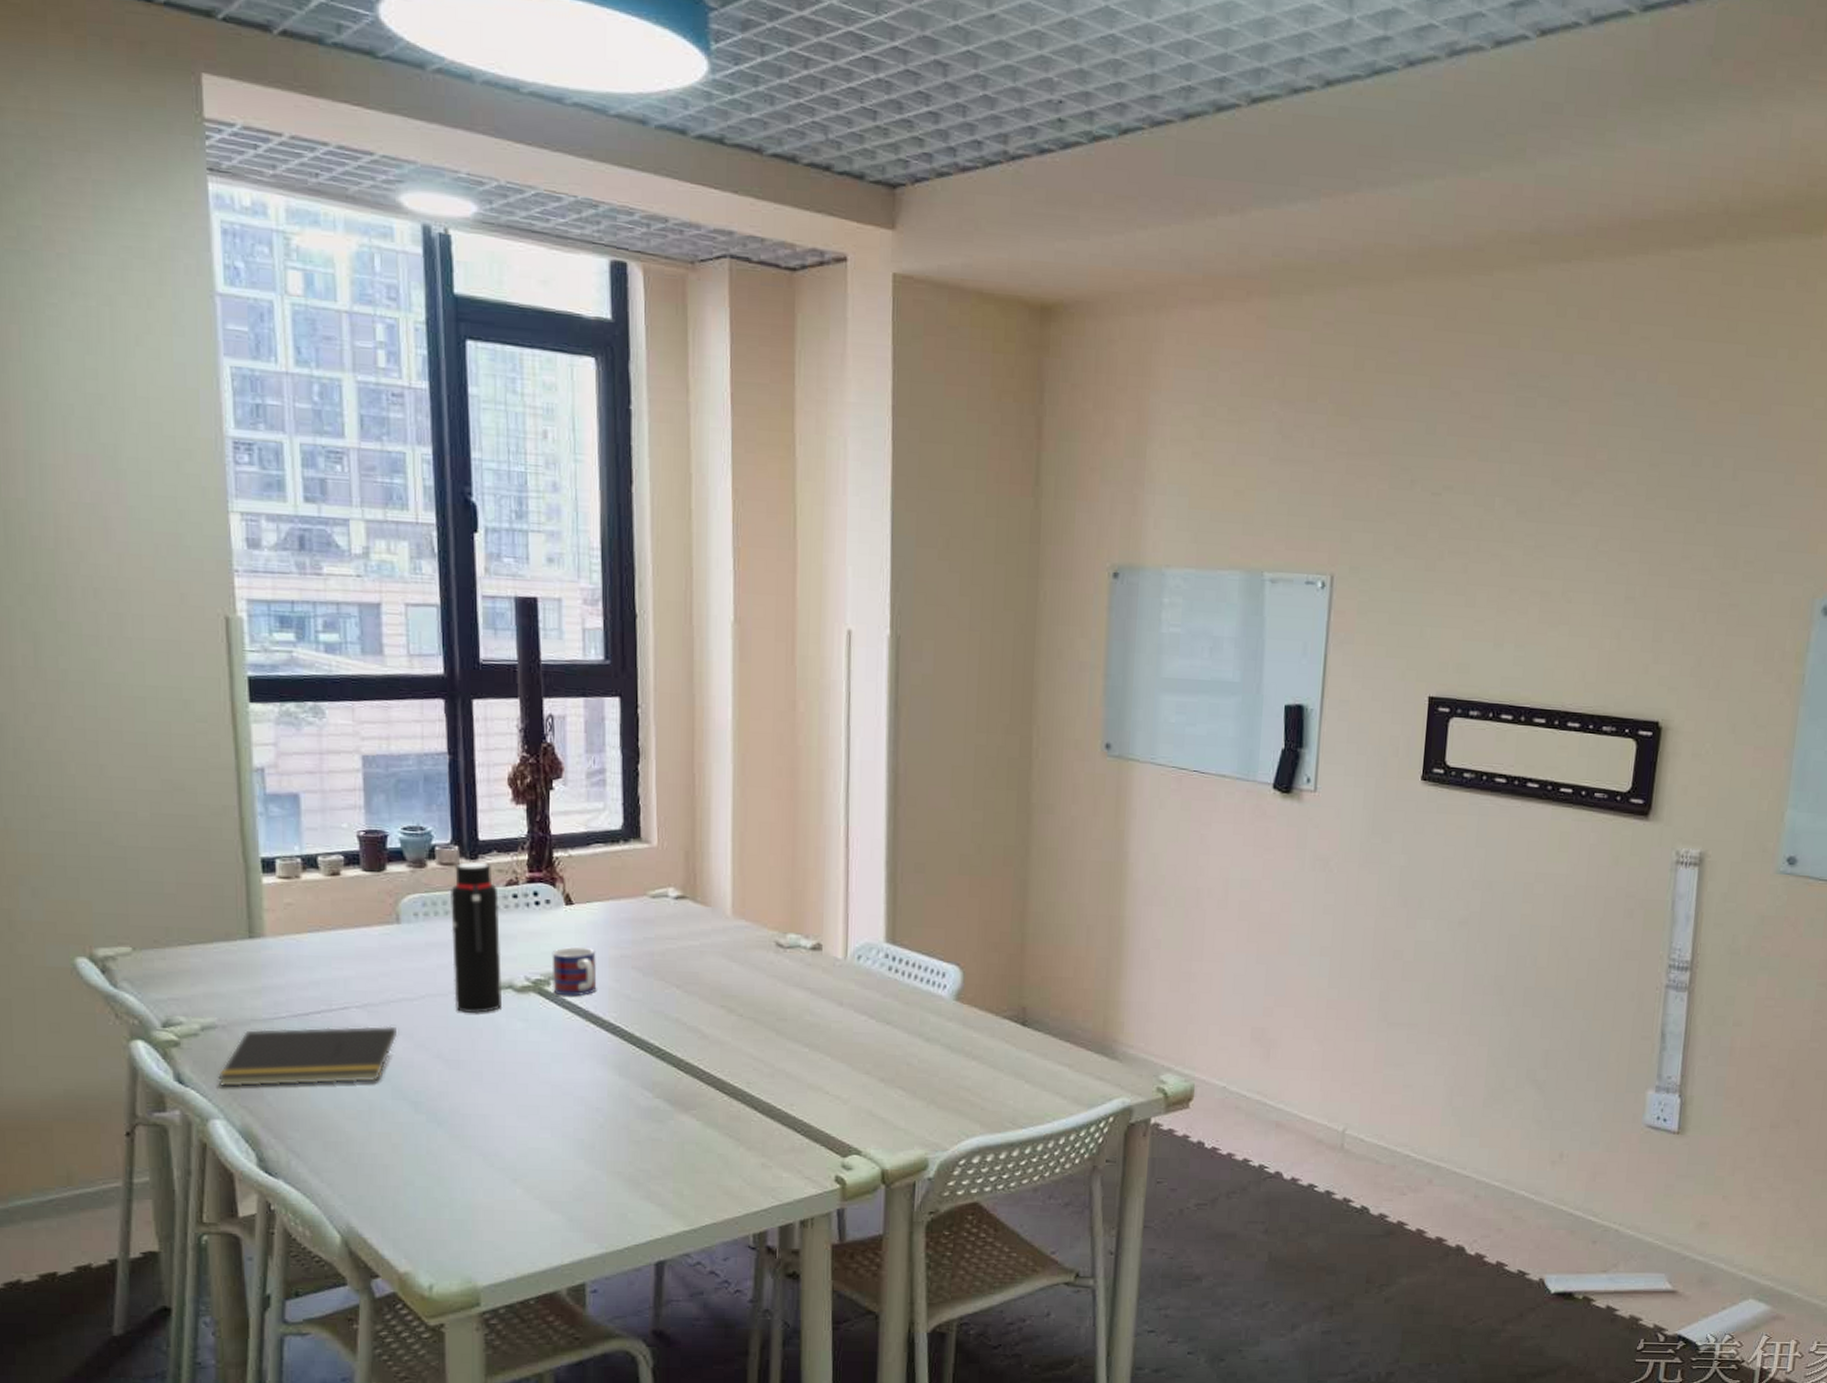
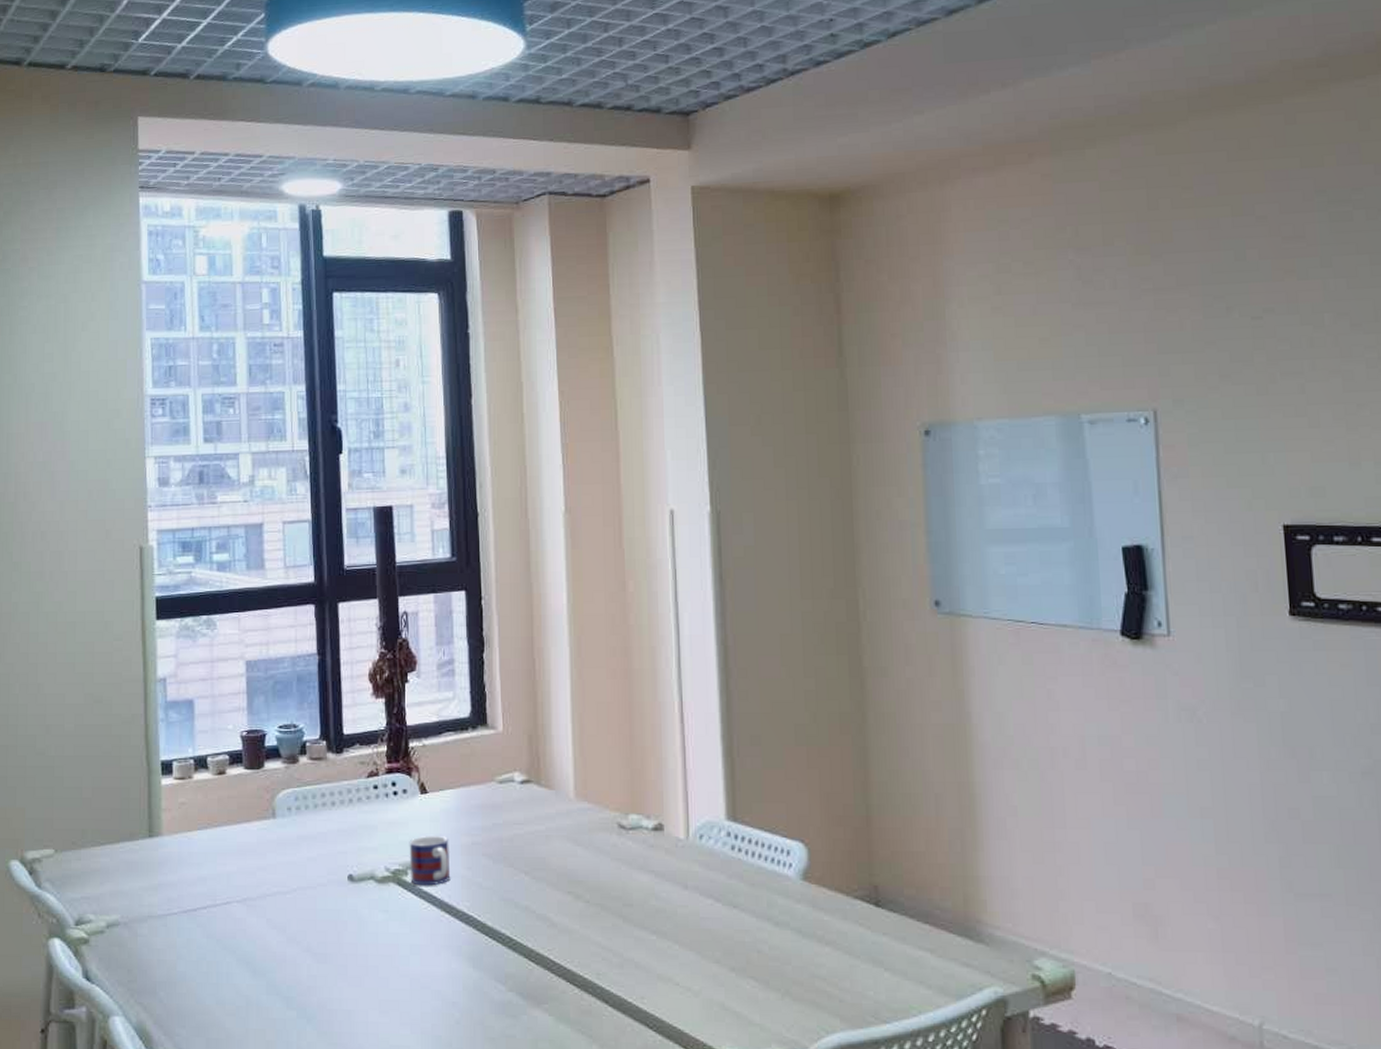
notepad: present [218,1025,398,1088] -> none [119,919,273,984]
water bottle: present [449,861,501,1014] -> none [318,755,364,906]

